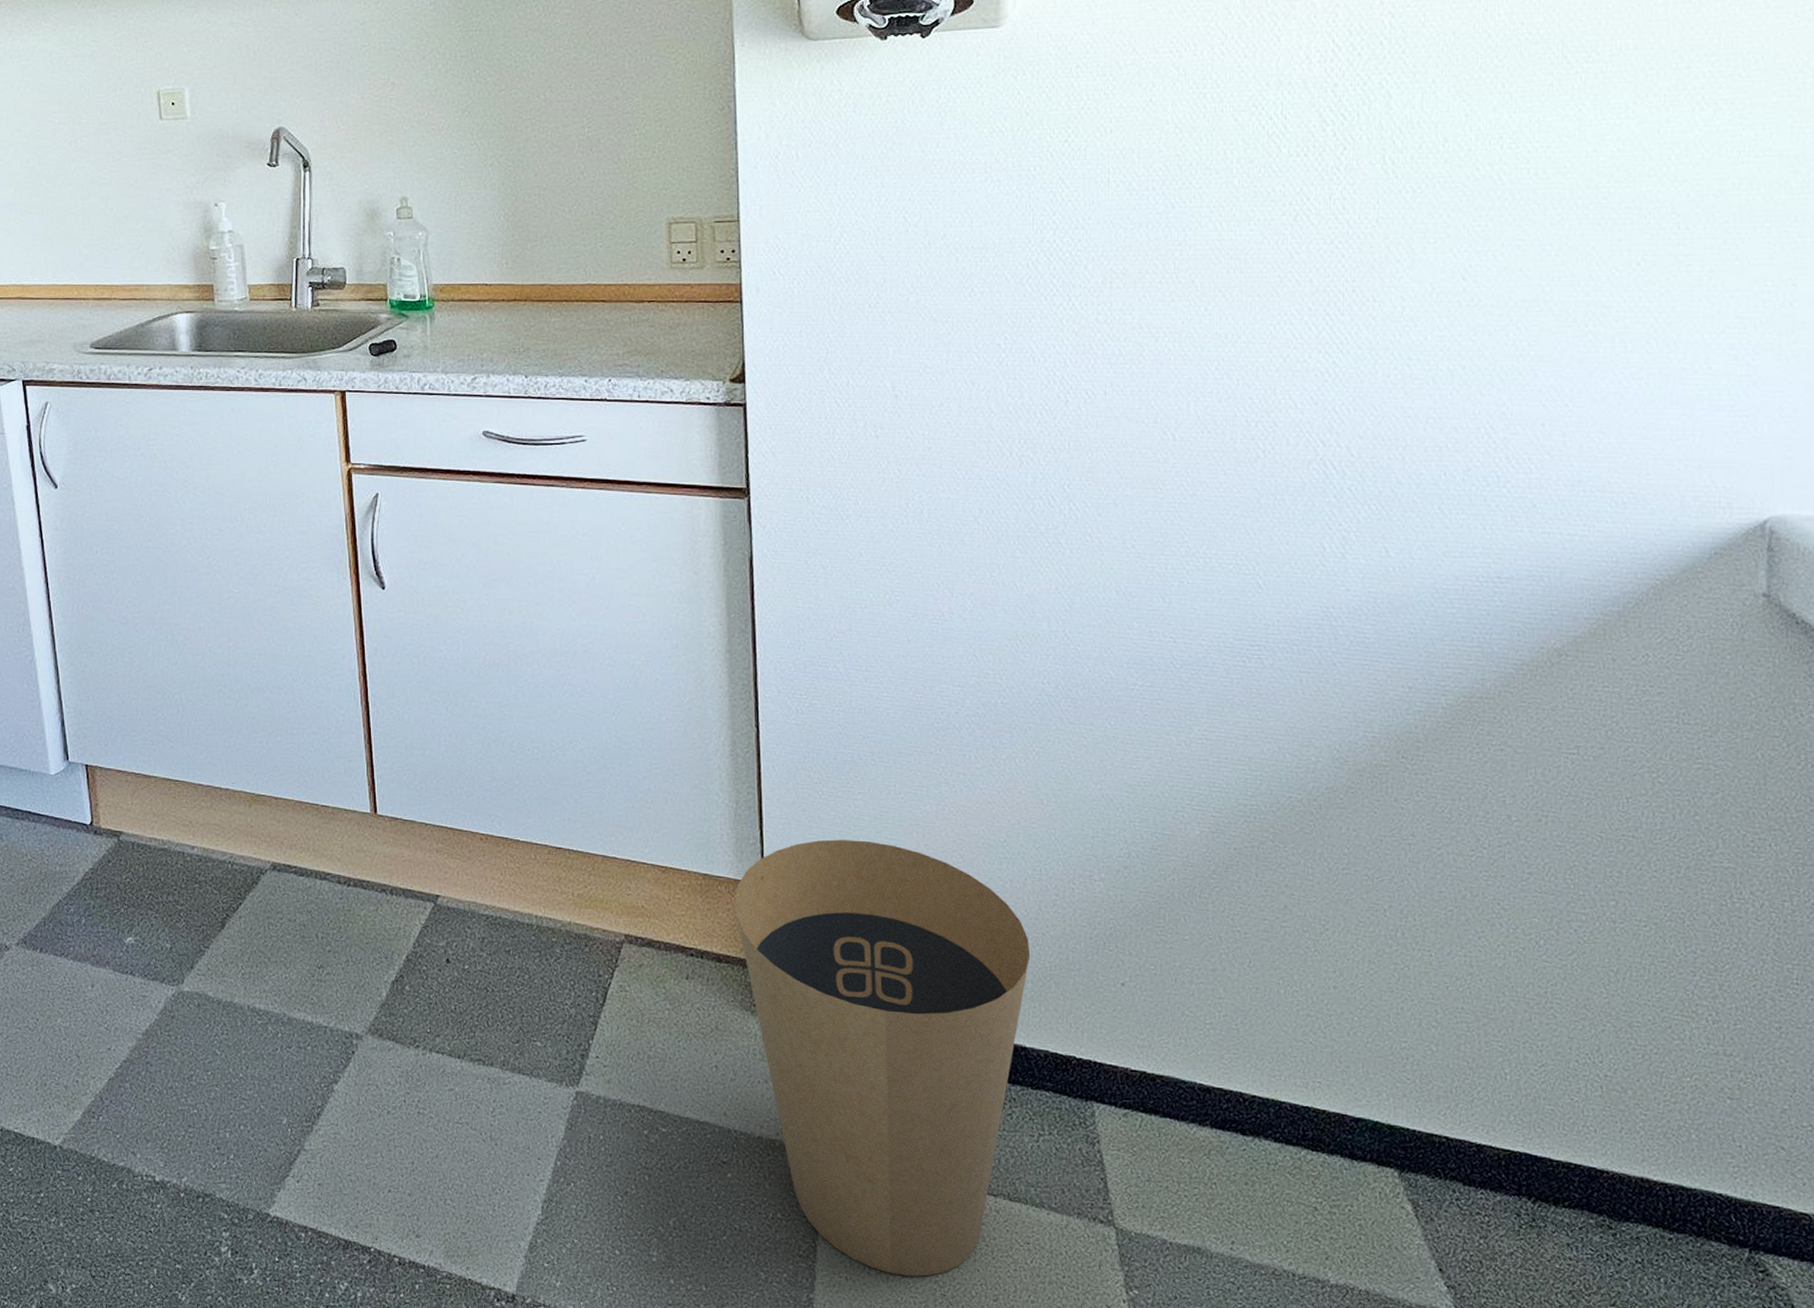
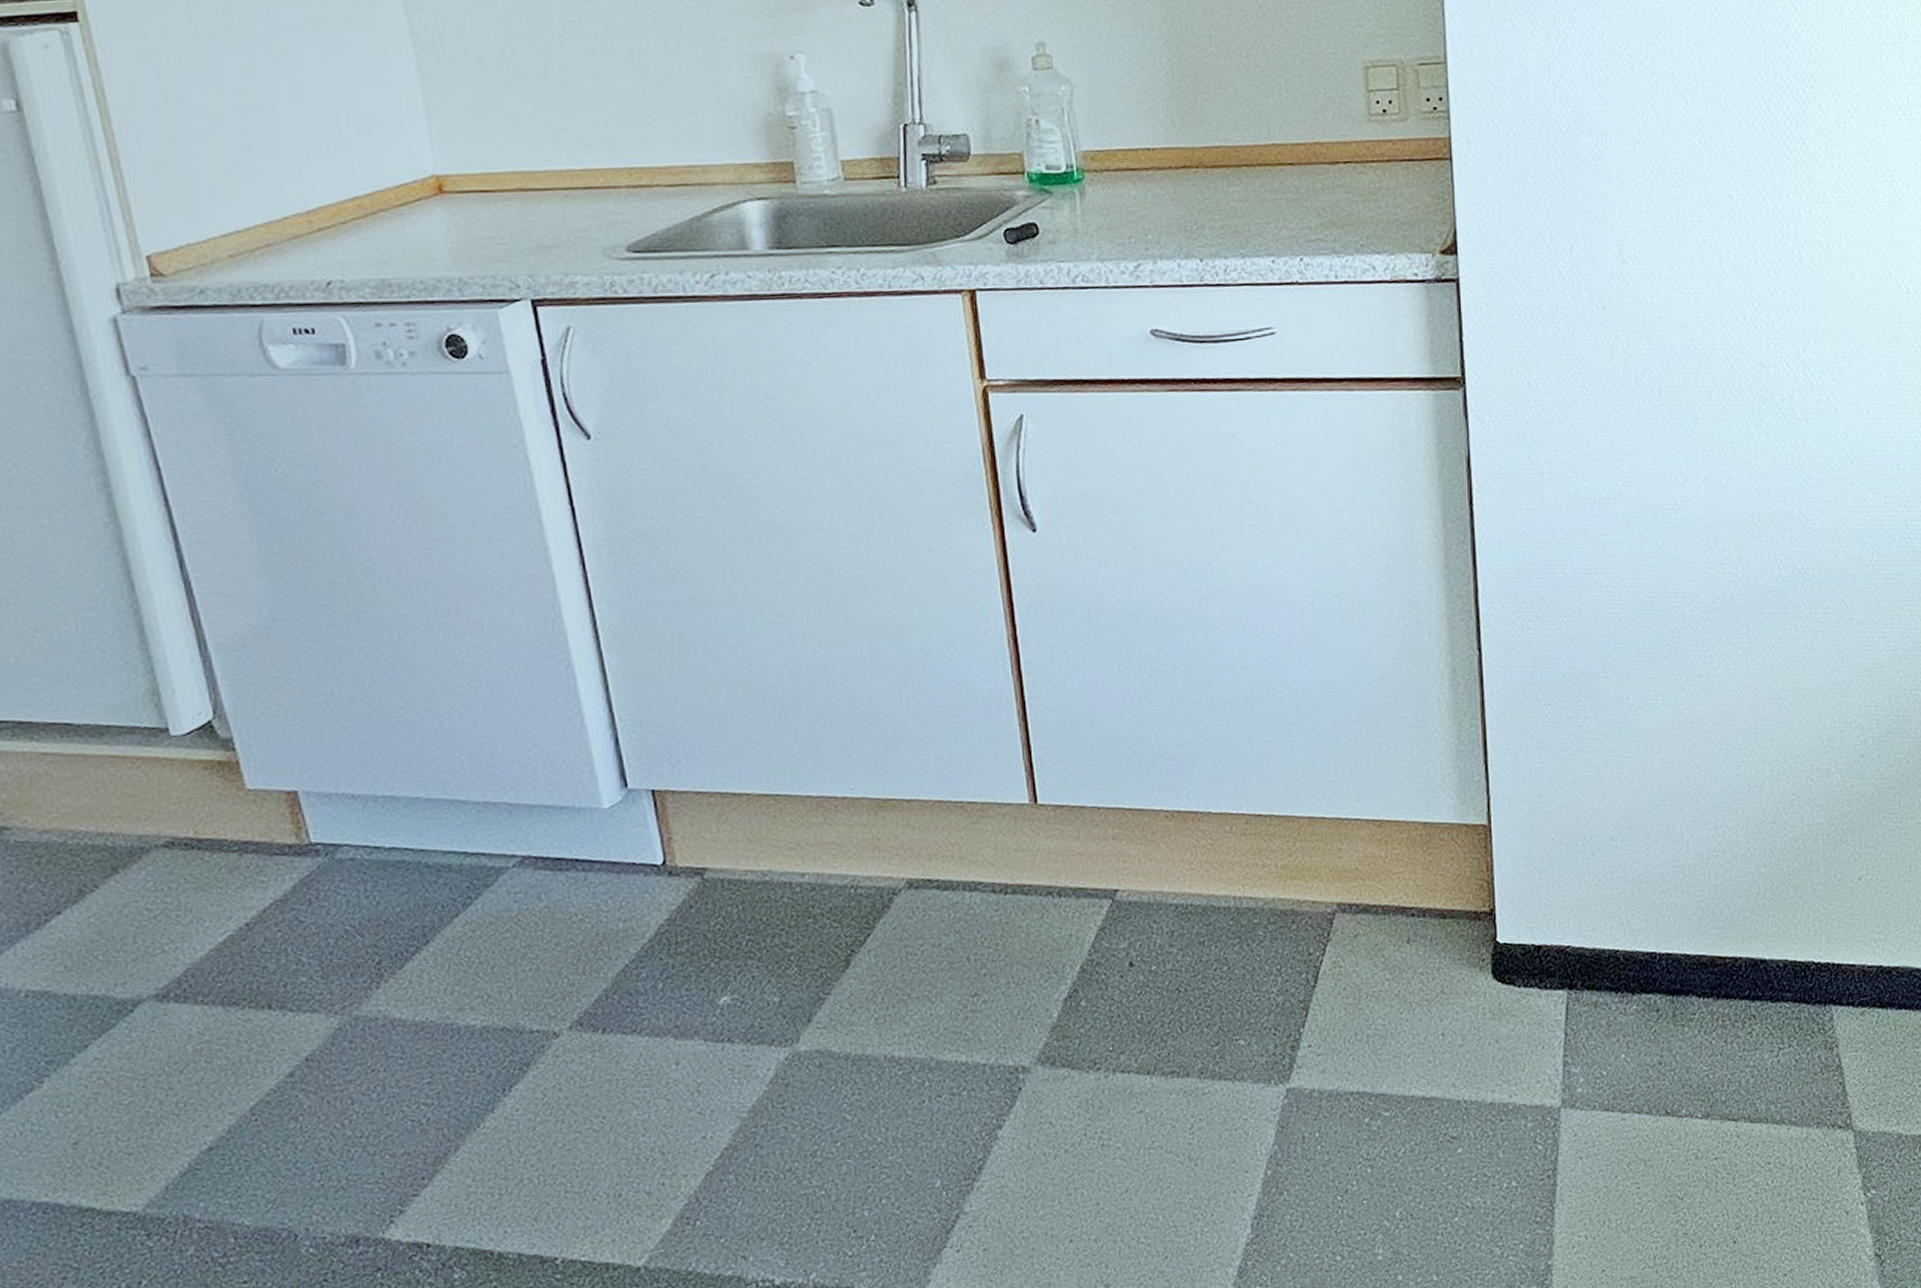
trash can: present [734,839,1031,1277] -> none [1458,762,1769,1223]

